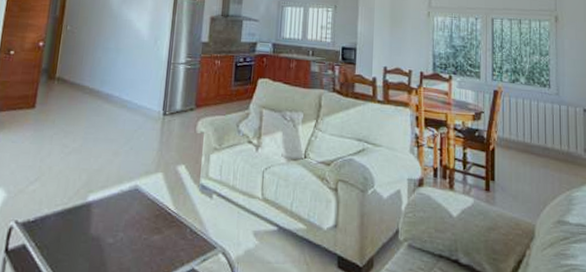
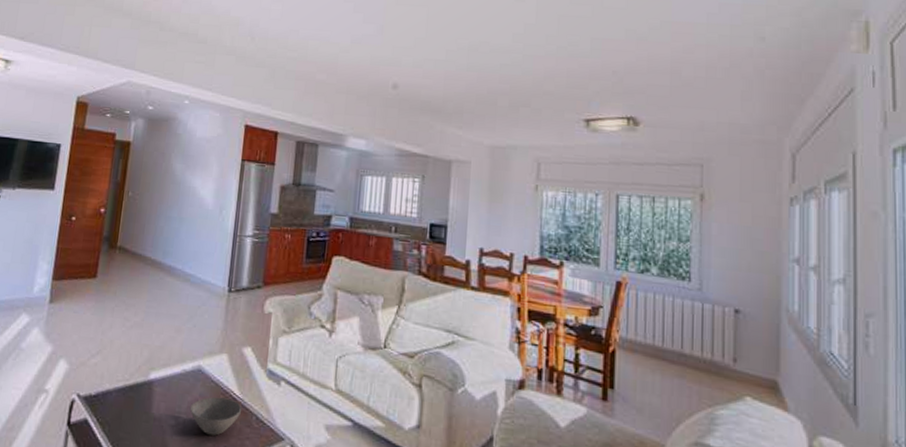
bowl: none [127,213,177,250] -> present [189,396,242,436]

